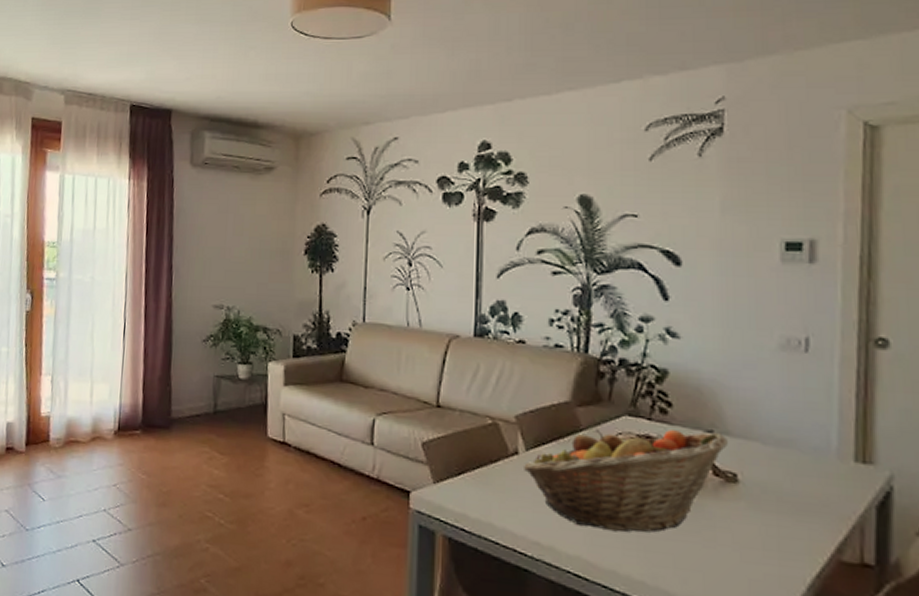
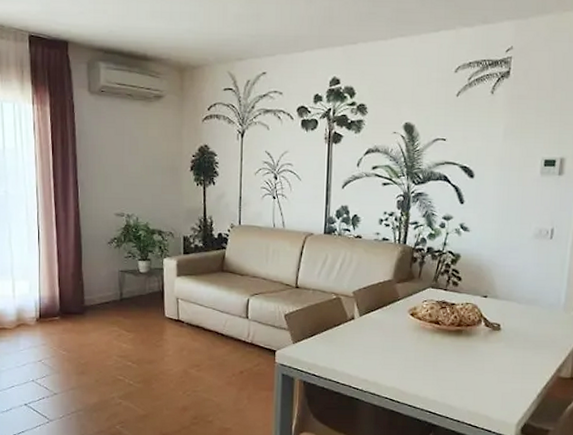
fruit basket: present [524,429,728,533] -> none [358,297,496,369]

